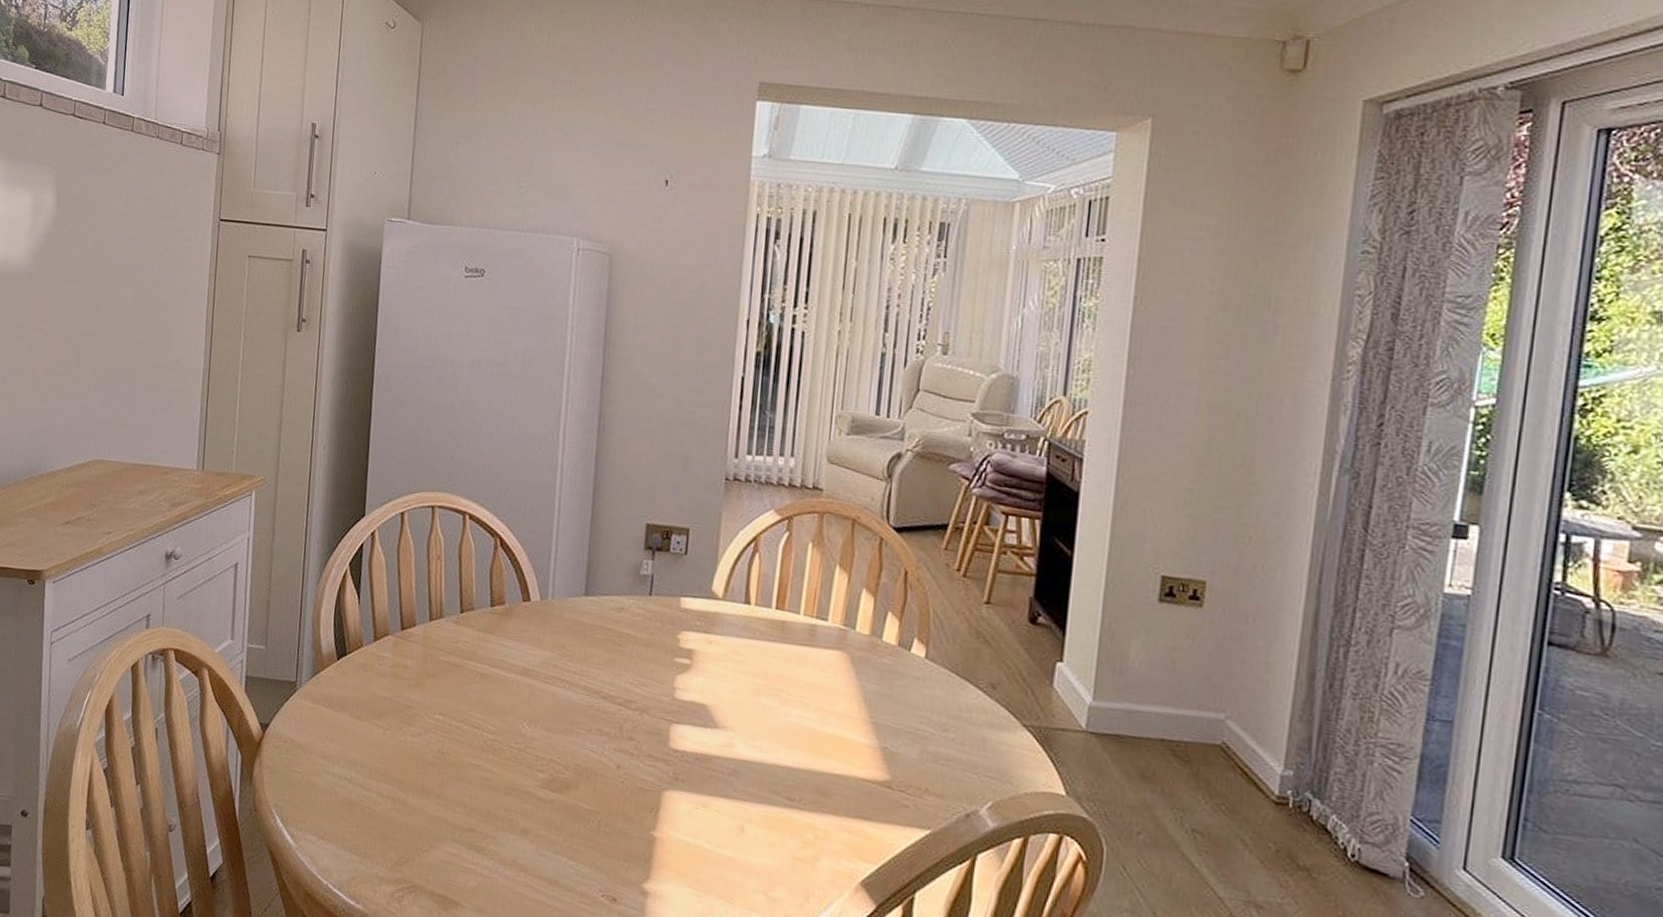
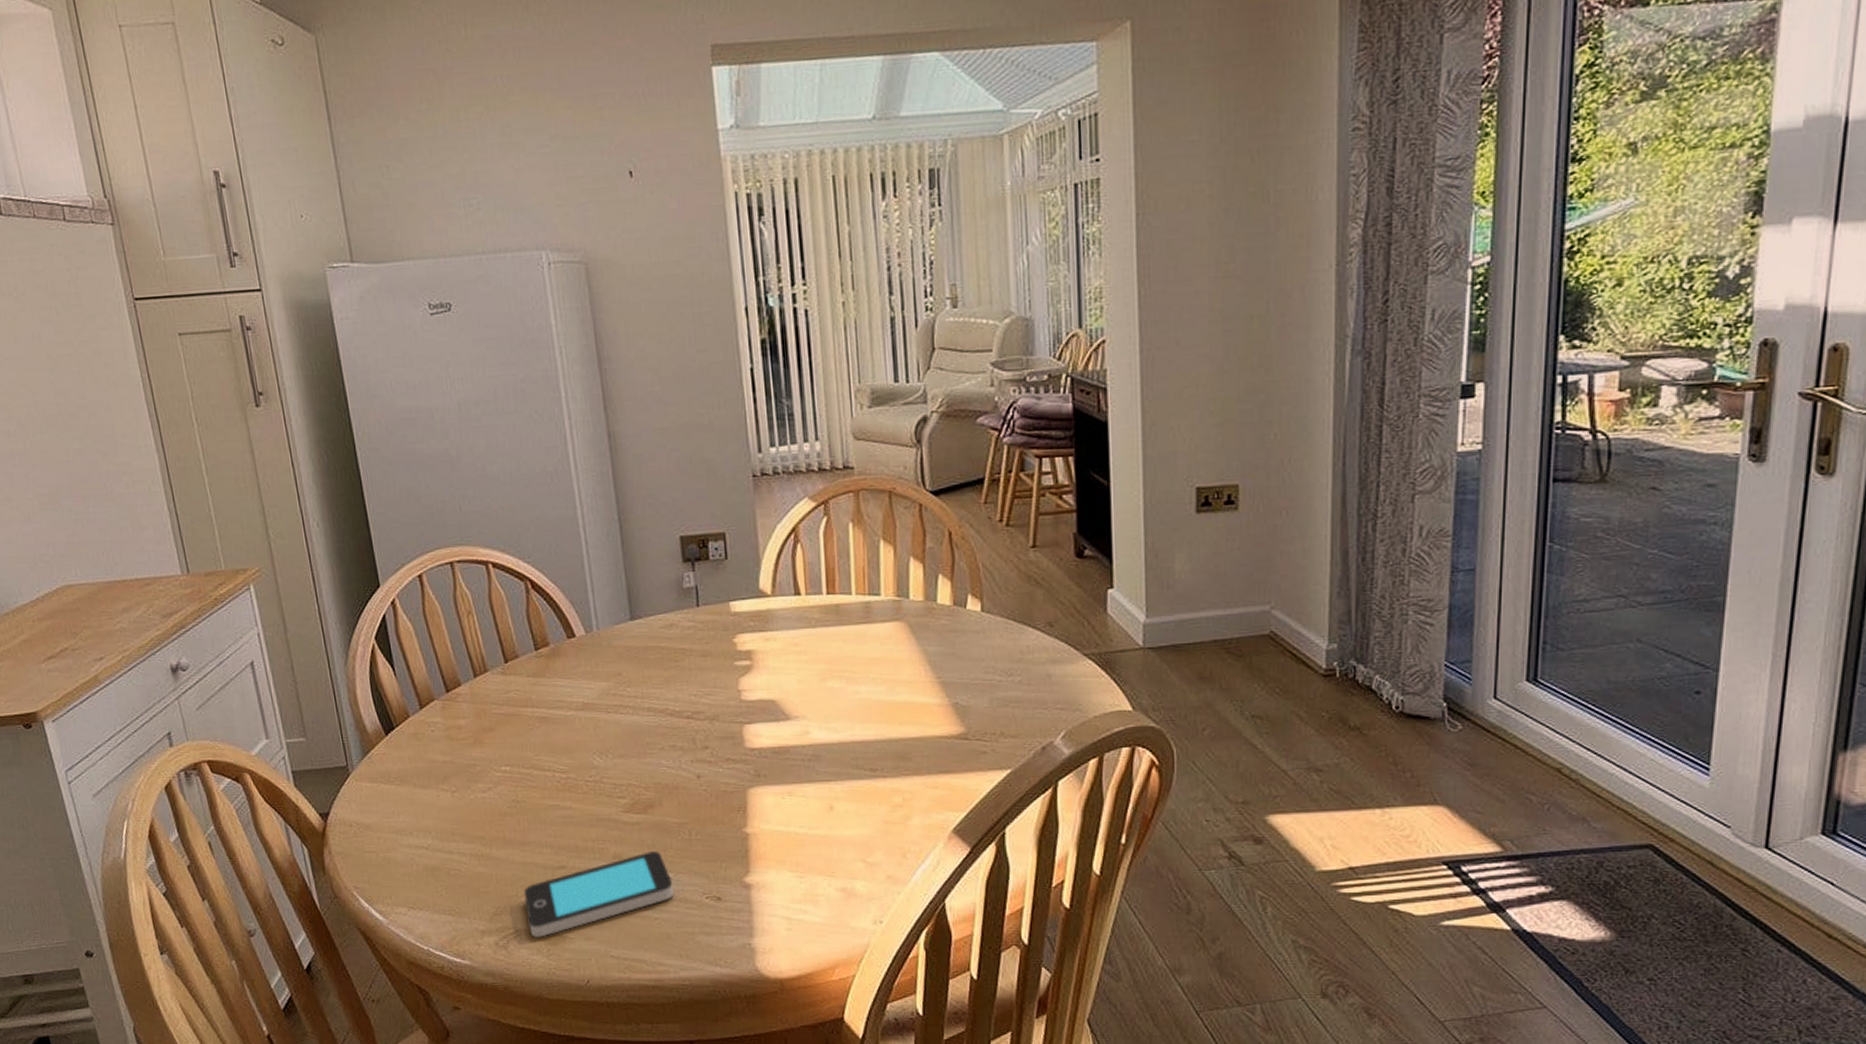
smartphone: none [426,832,573,899] -> present [523,851,674,938]

